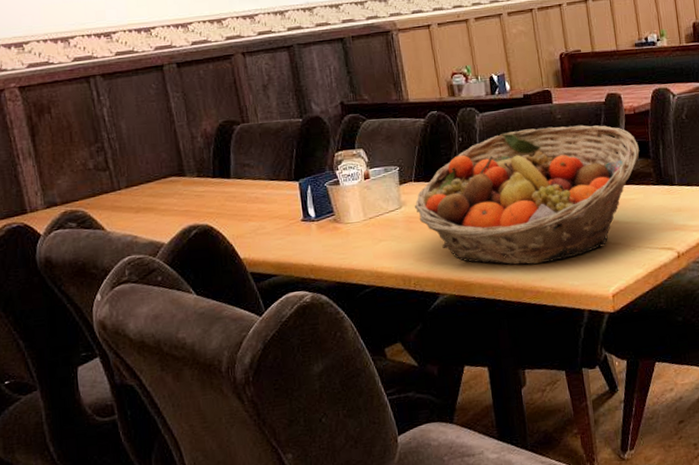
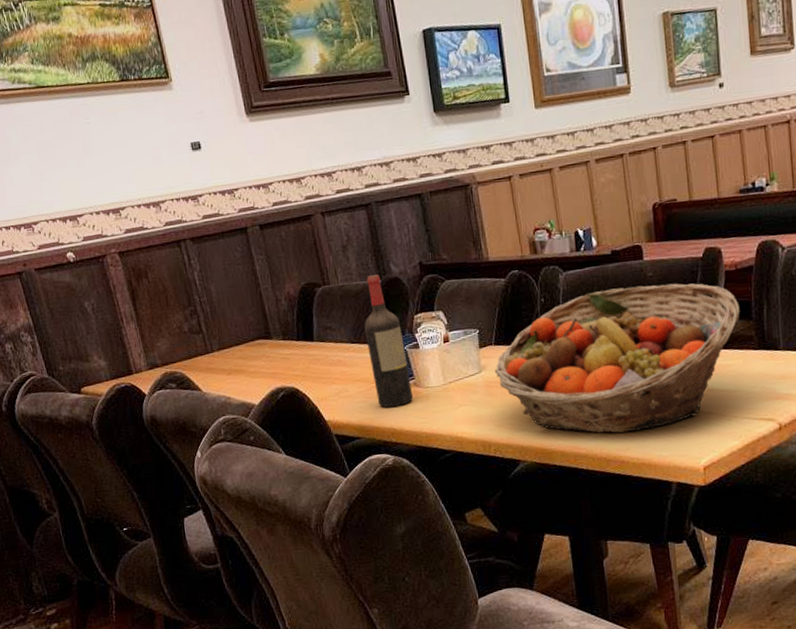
wine bottle: none [284,113,333,244] -> present [364,275,414,408]

